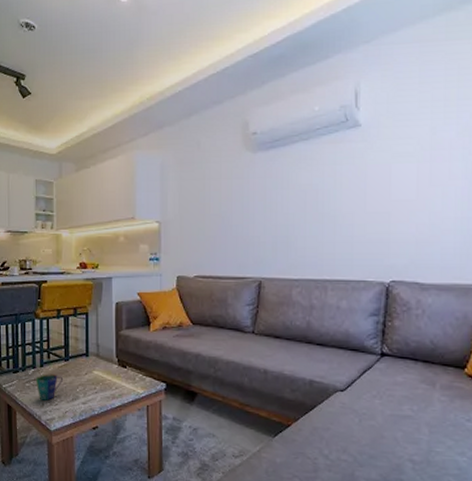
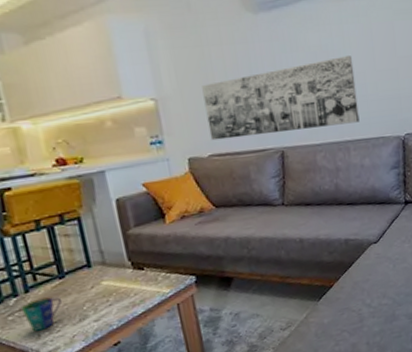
wall art: none [198,196,342,264] -> present [202,56,360,141]

